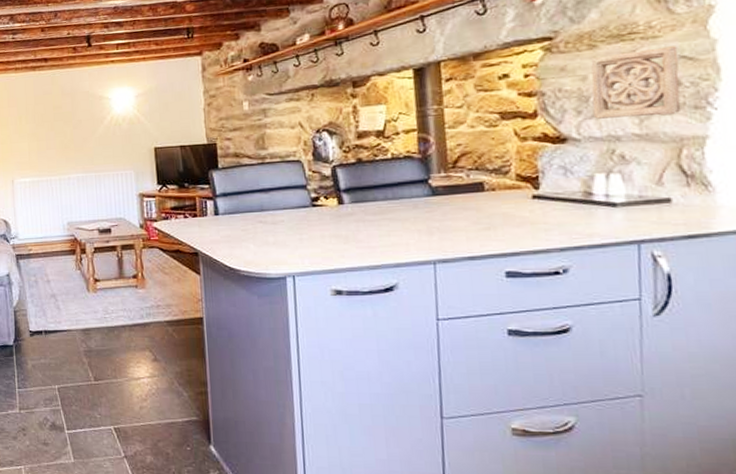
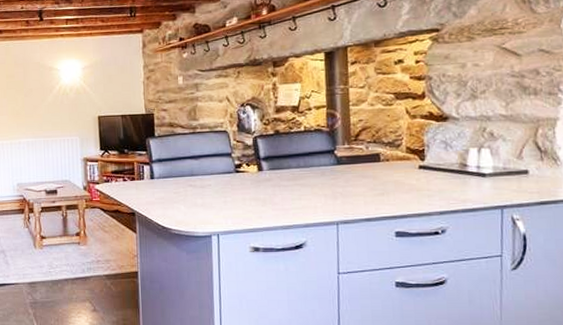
wall ornament: present [590,46,681,119] -> none [469,41,539,101]

